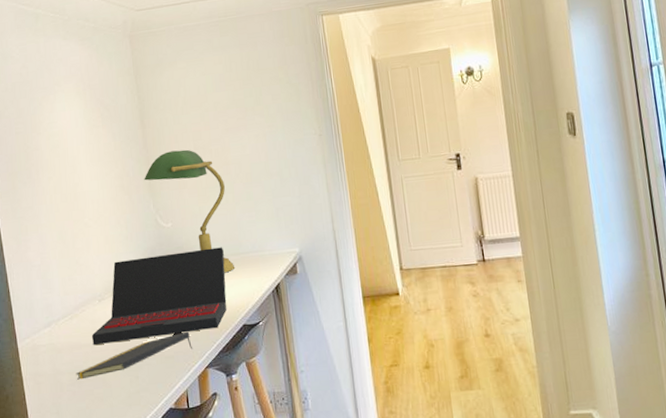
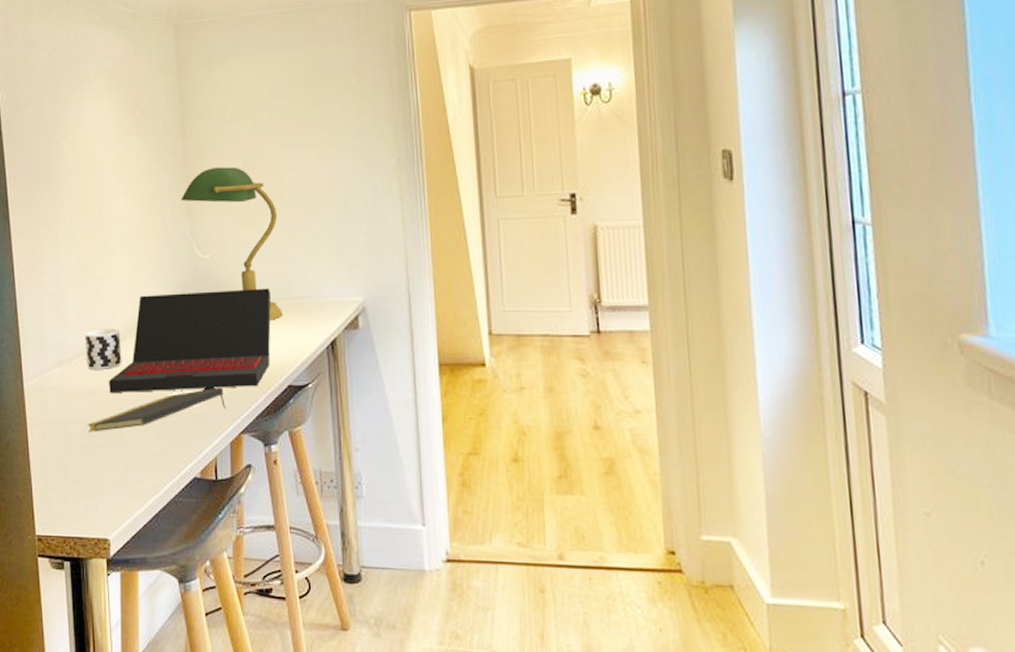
cup: none [68,290,102,327] -> present [84,328,122,369]

